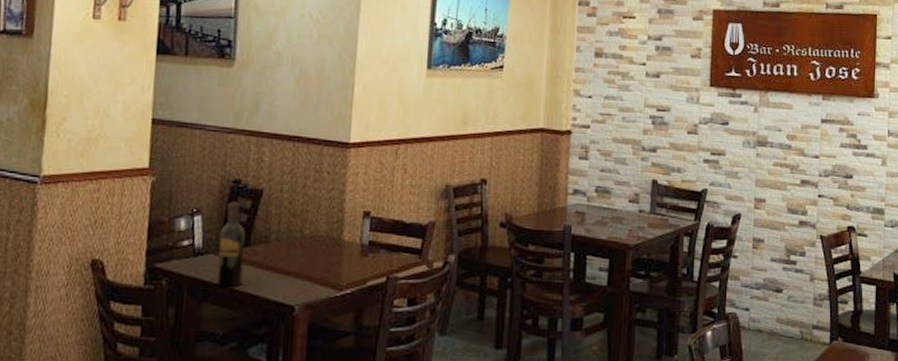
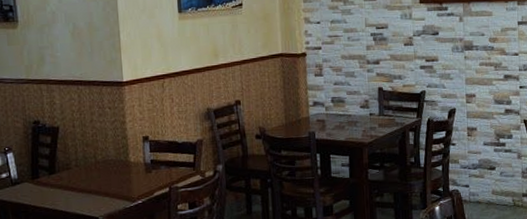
wine bottle: present [216,201,245,288] -> none [29,138,54,208]

